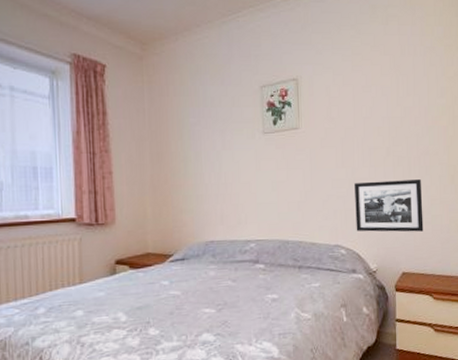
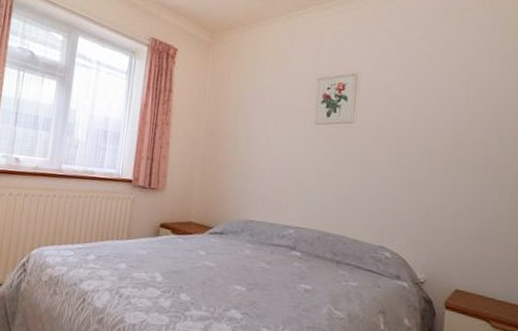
picture frame: present [354,179,424,232] -> none [405,185,488,249]

